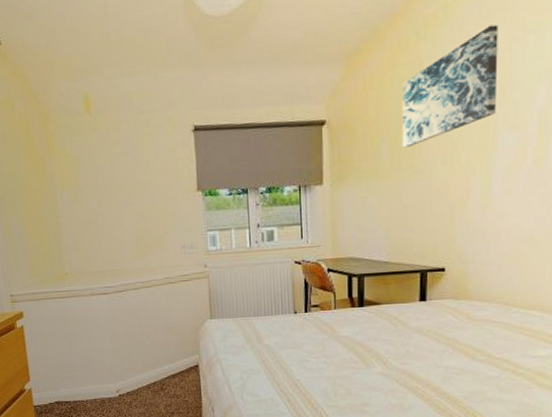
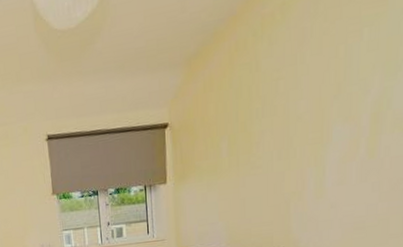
wall art: present [401,24,498,148] -> none [240,19,334,145]

